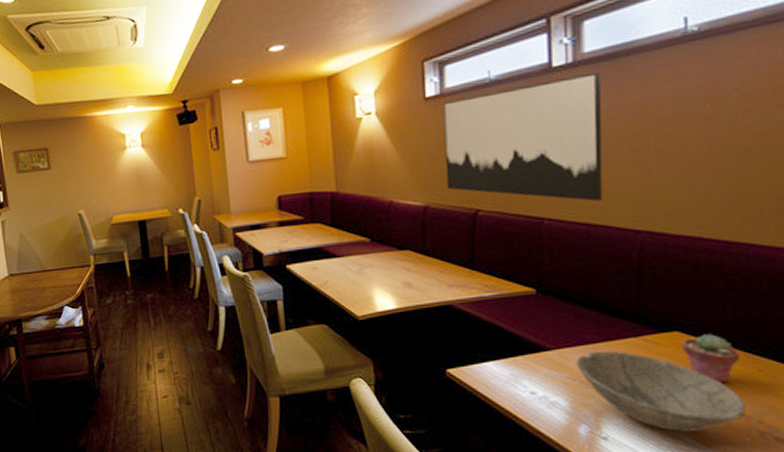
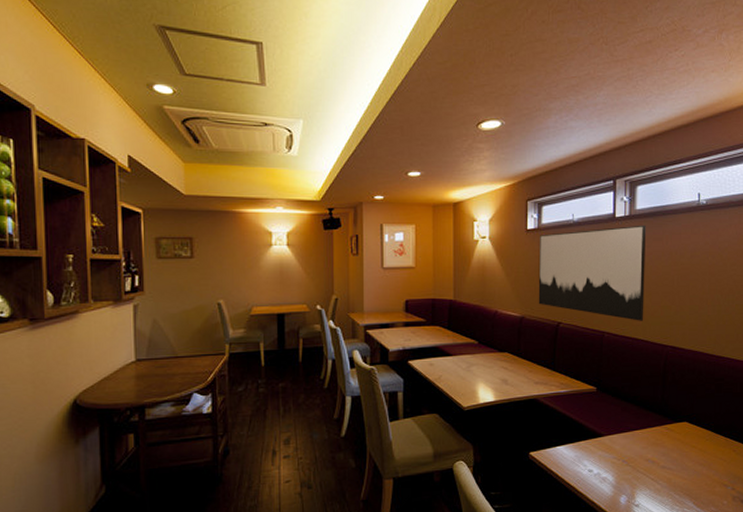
bowl: present [575,351,745,432] -> none [620,436,725,499]
potted succulent: present [682,334,739,384] -> none [688,424,722,461]

